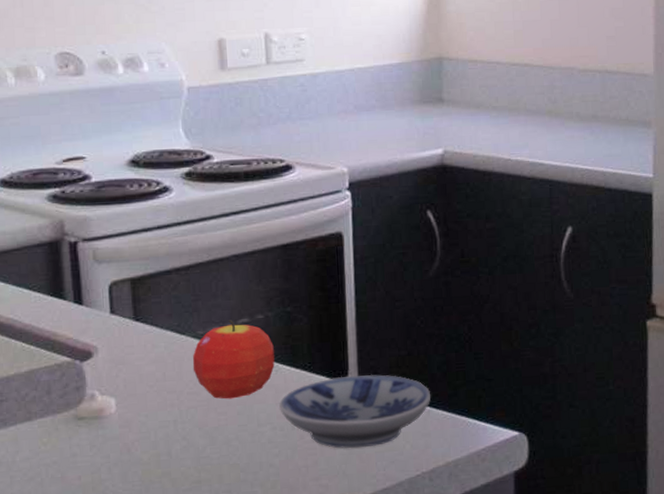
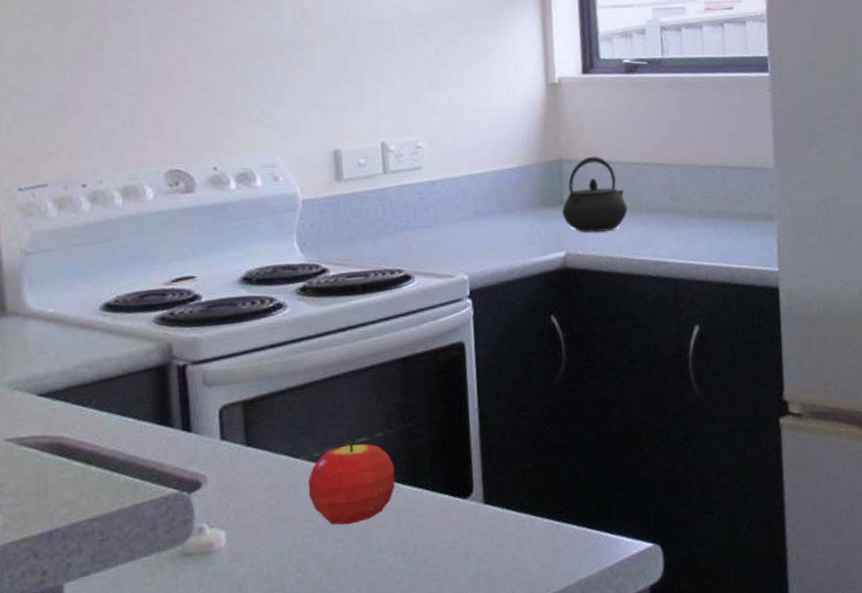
bowl: present [278,374,430,449] -> none [400,490,560,572]
kettle: none [441,55,506,131] -> present [562,156,628,233]

